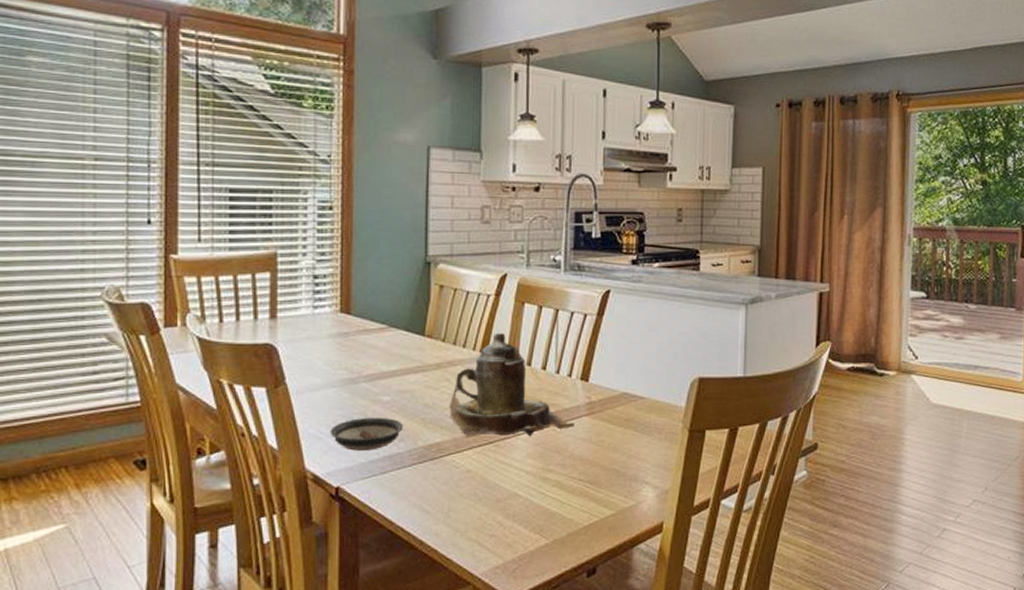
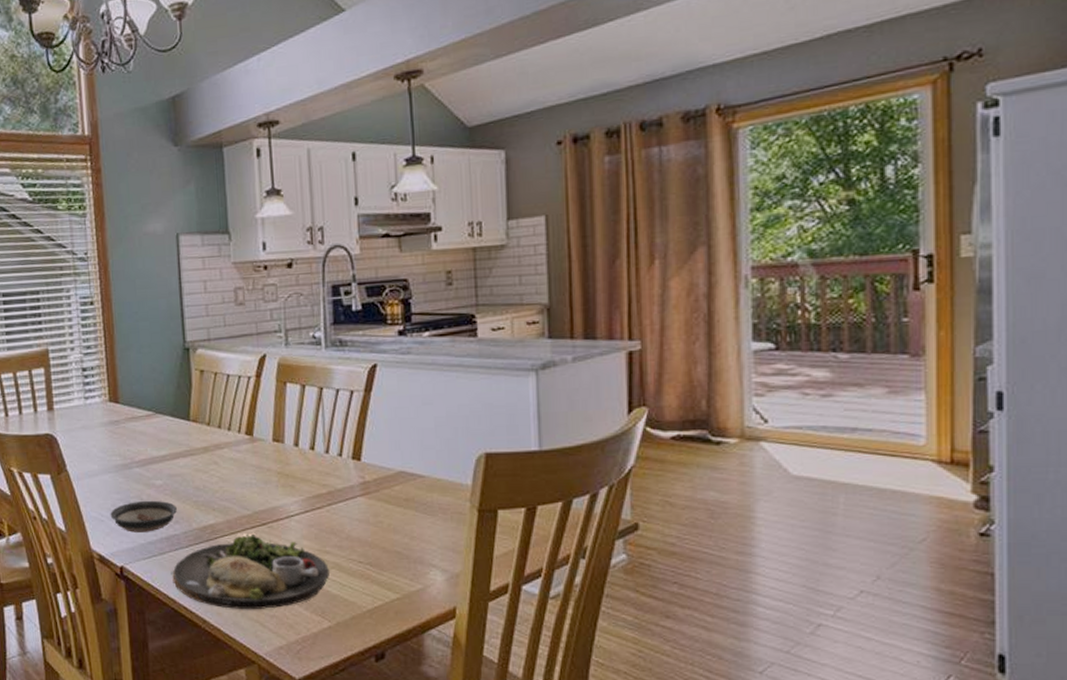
dinner plate: none [392,452,550,530] -> present [172,533,329,610]
teapot: present [449,333,574,437] -> none [219,415,349,519]

